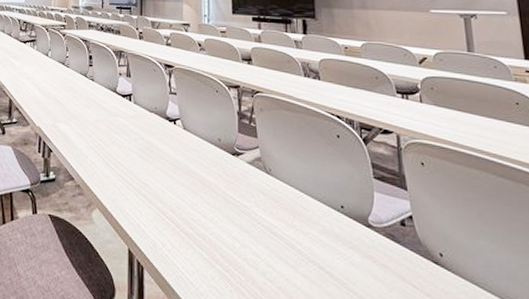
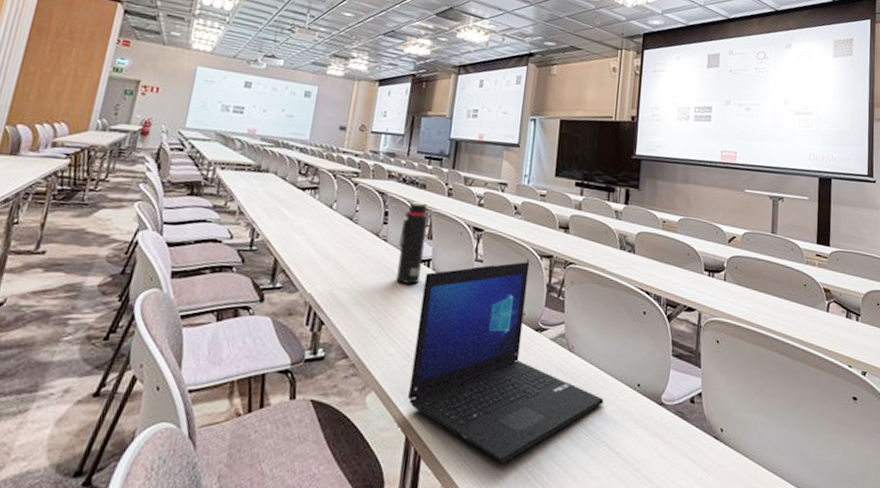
water bottle: none [103,46,126,116] -> present [396,201,429,284]
laptop: none [127,91,308,278] -> present [408,261,604,464]

